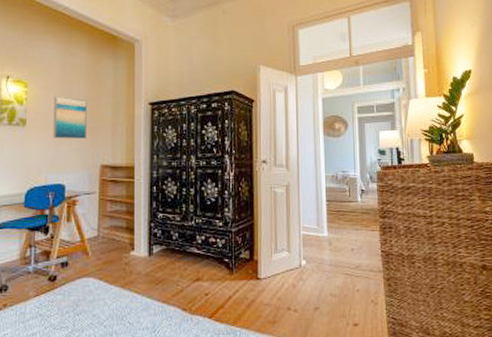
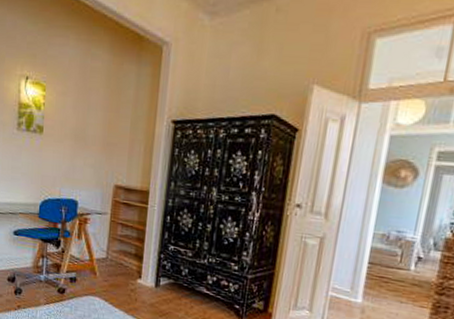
wall art: present [53,95,88,139] -> none [68,102,106,154]

